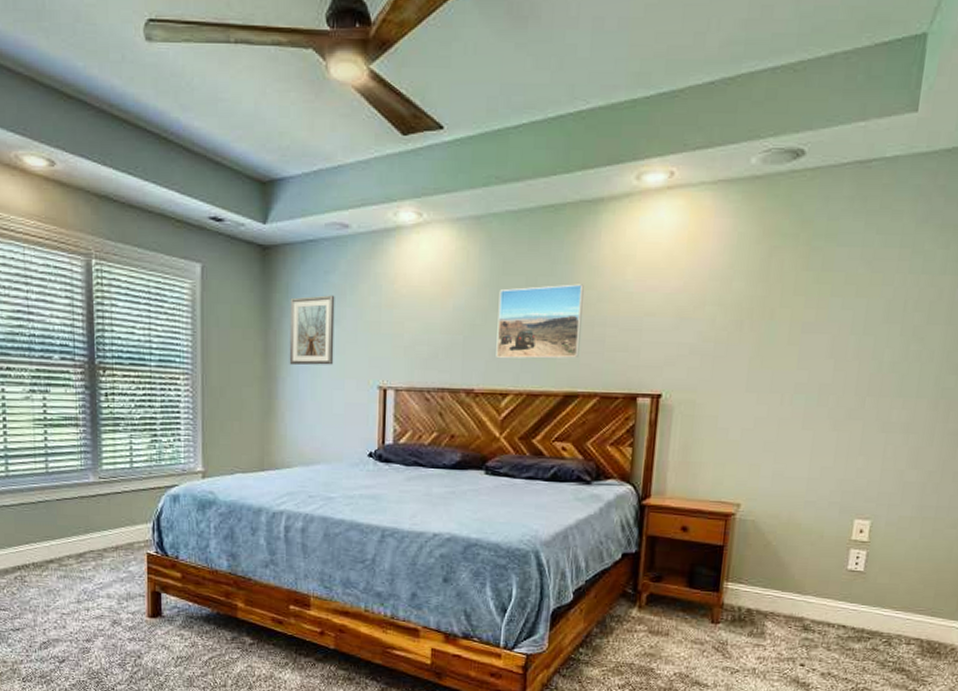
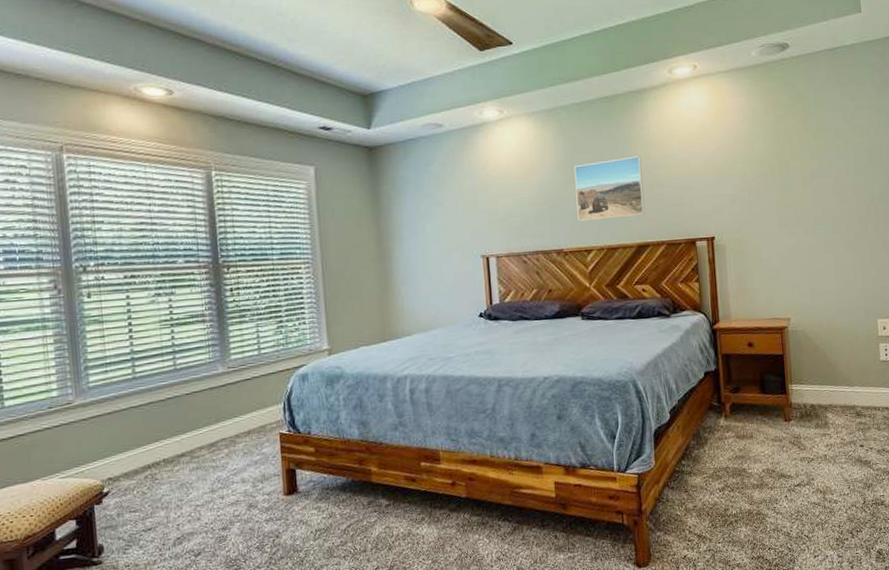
picture frame: present [289,295,335,366] -> none [397,183,440,246]

